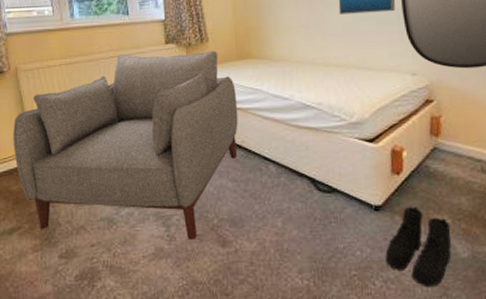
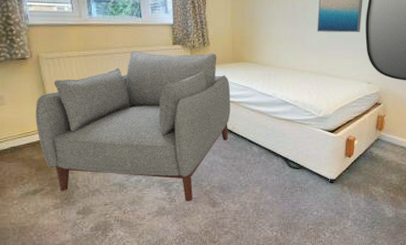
boots: present [385,207,452,288] -> none [334,181,383,238]

